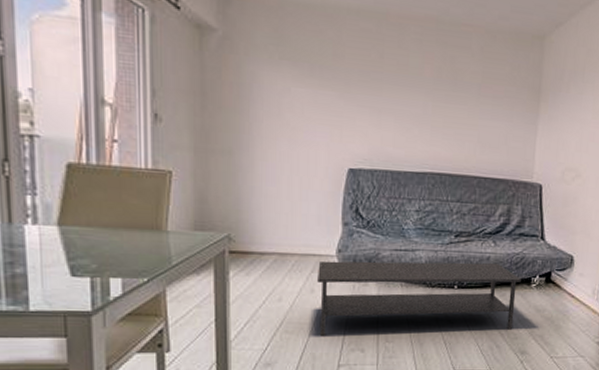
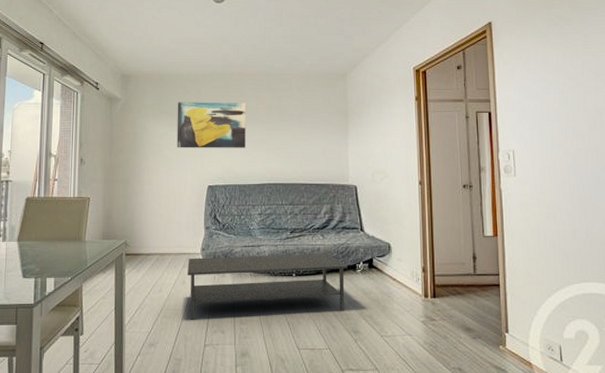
wall art: none [304,45,406,122] -> present [177,102,246,148]

